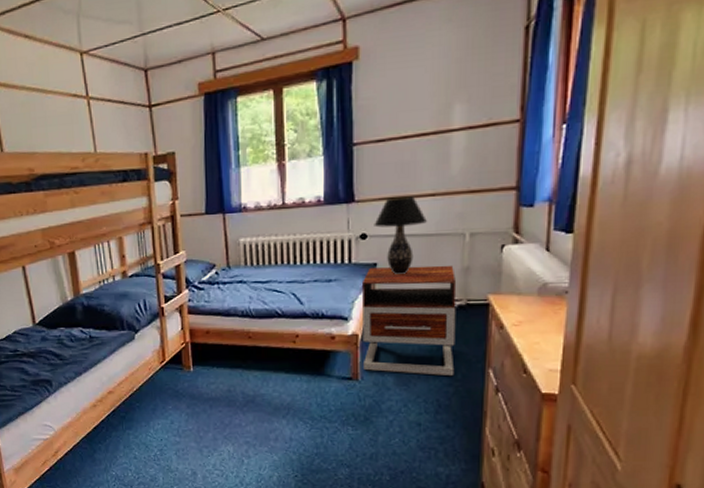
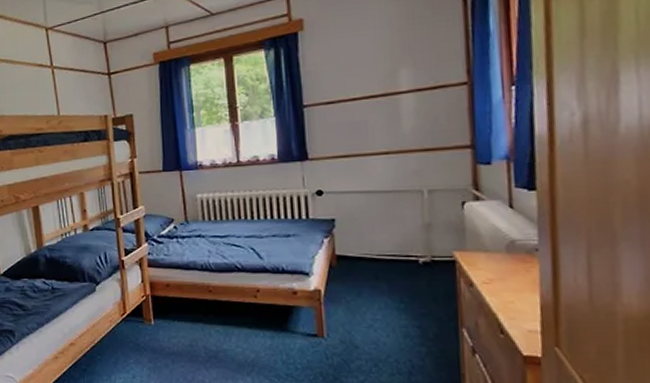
nightstand: present [361,265,457,375] -> none [320,221,426,334]
table lamp: present [374,196,428,274] -> none [329,154,384,230]

